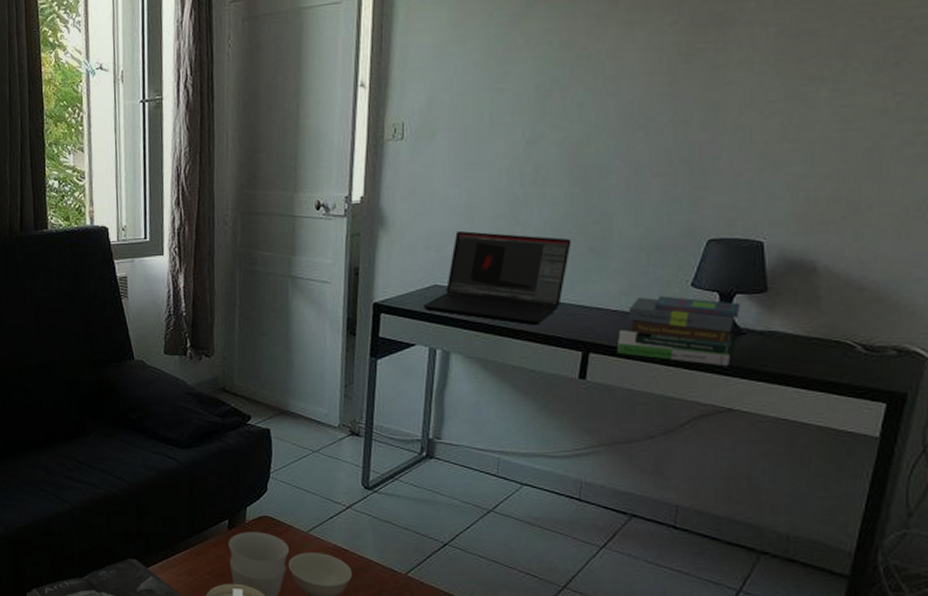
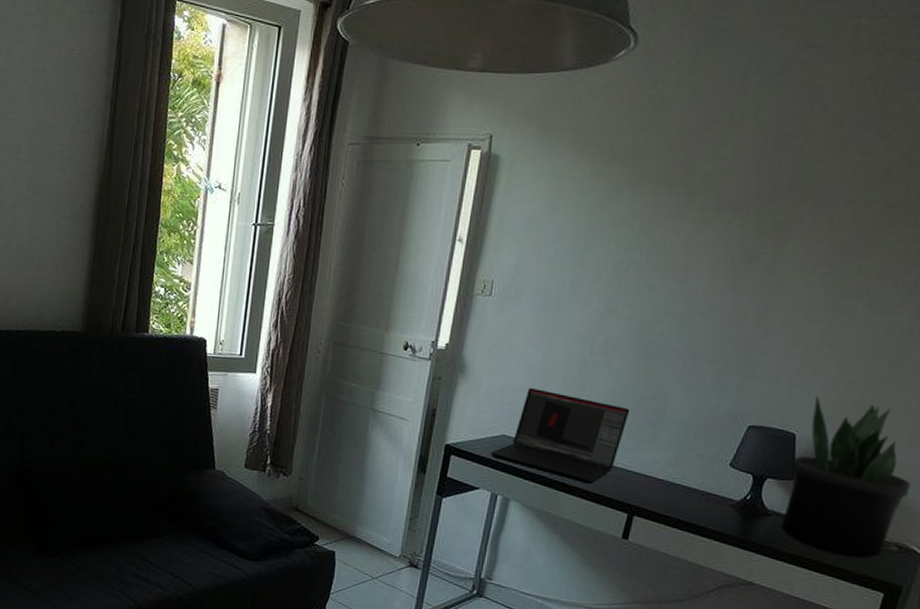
books: present [616,296,741,367] -> none [657,469,771,544]
planter: none [758,196,904,368] -> present [781,395,911,559]

